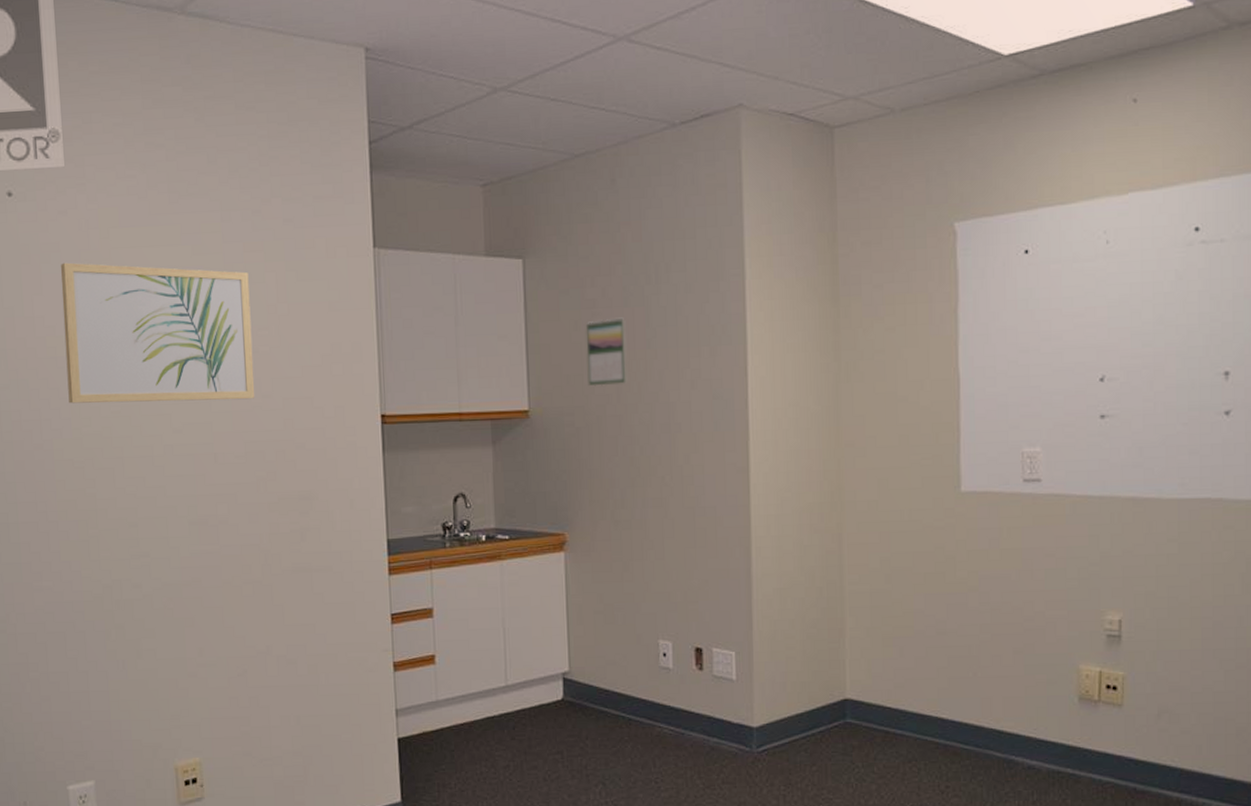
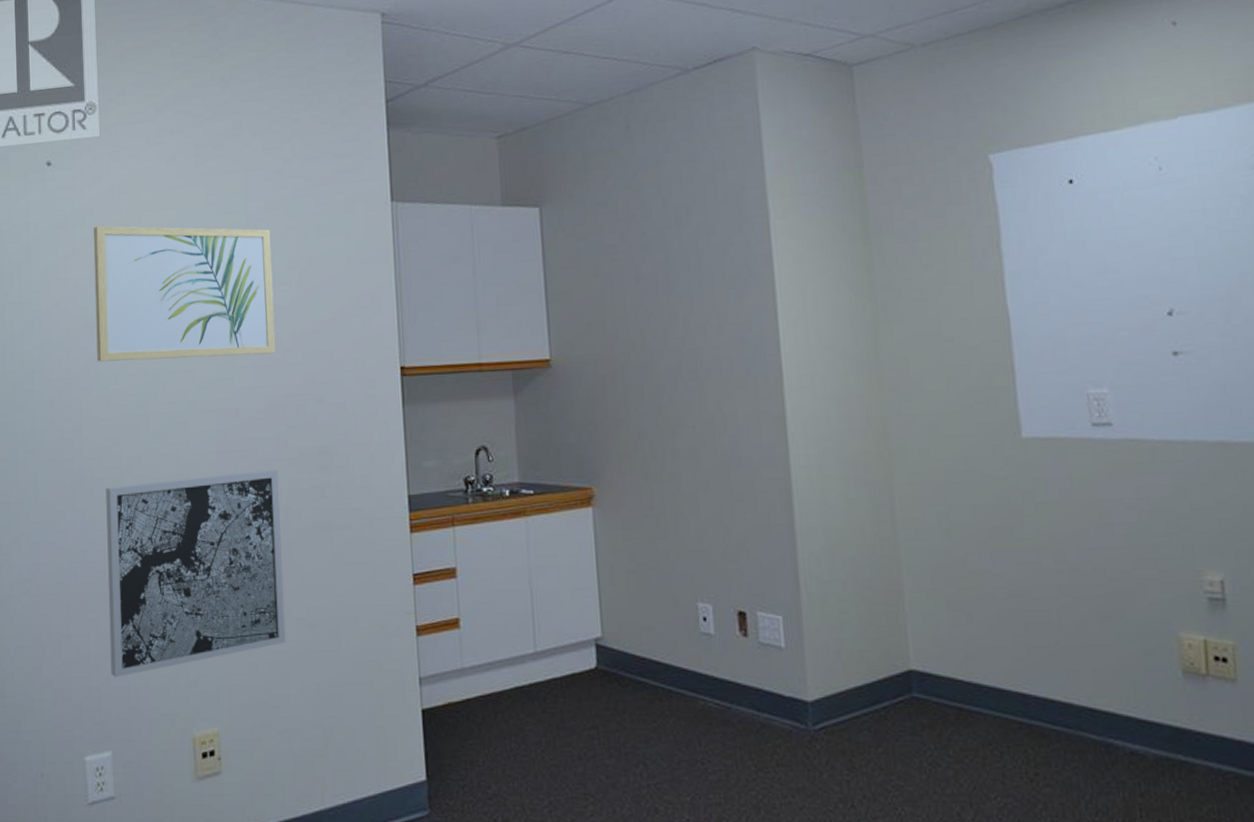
wall art: none [81,513,266,712] -> present [105,469,286,677]
calendar: present [585,317,626,386] -> none [606,262,650,333]

